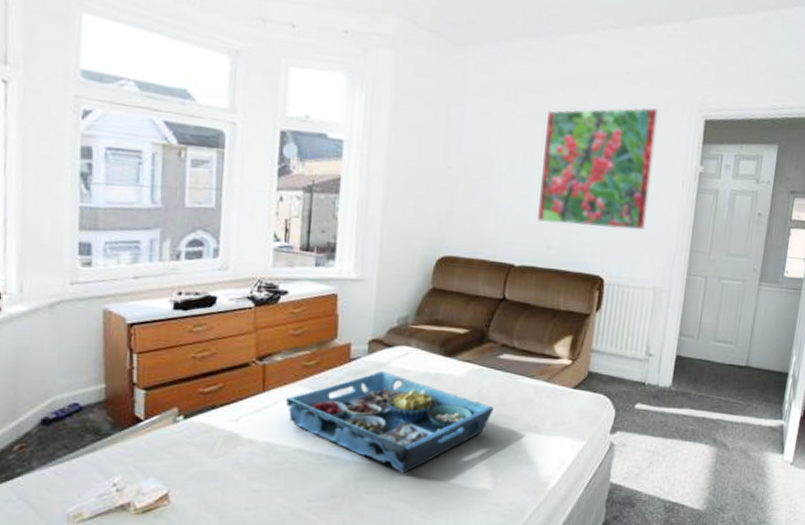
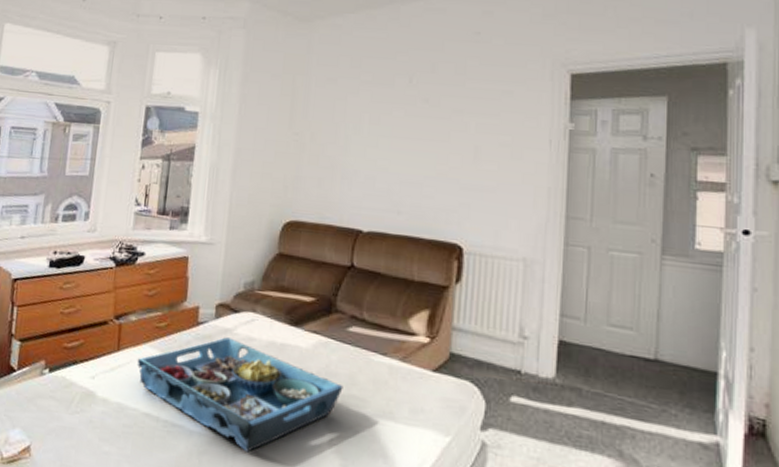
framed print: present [537,107,659,231] -> none [386,65,515,195]

